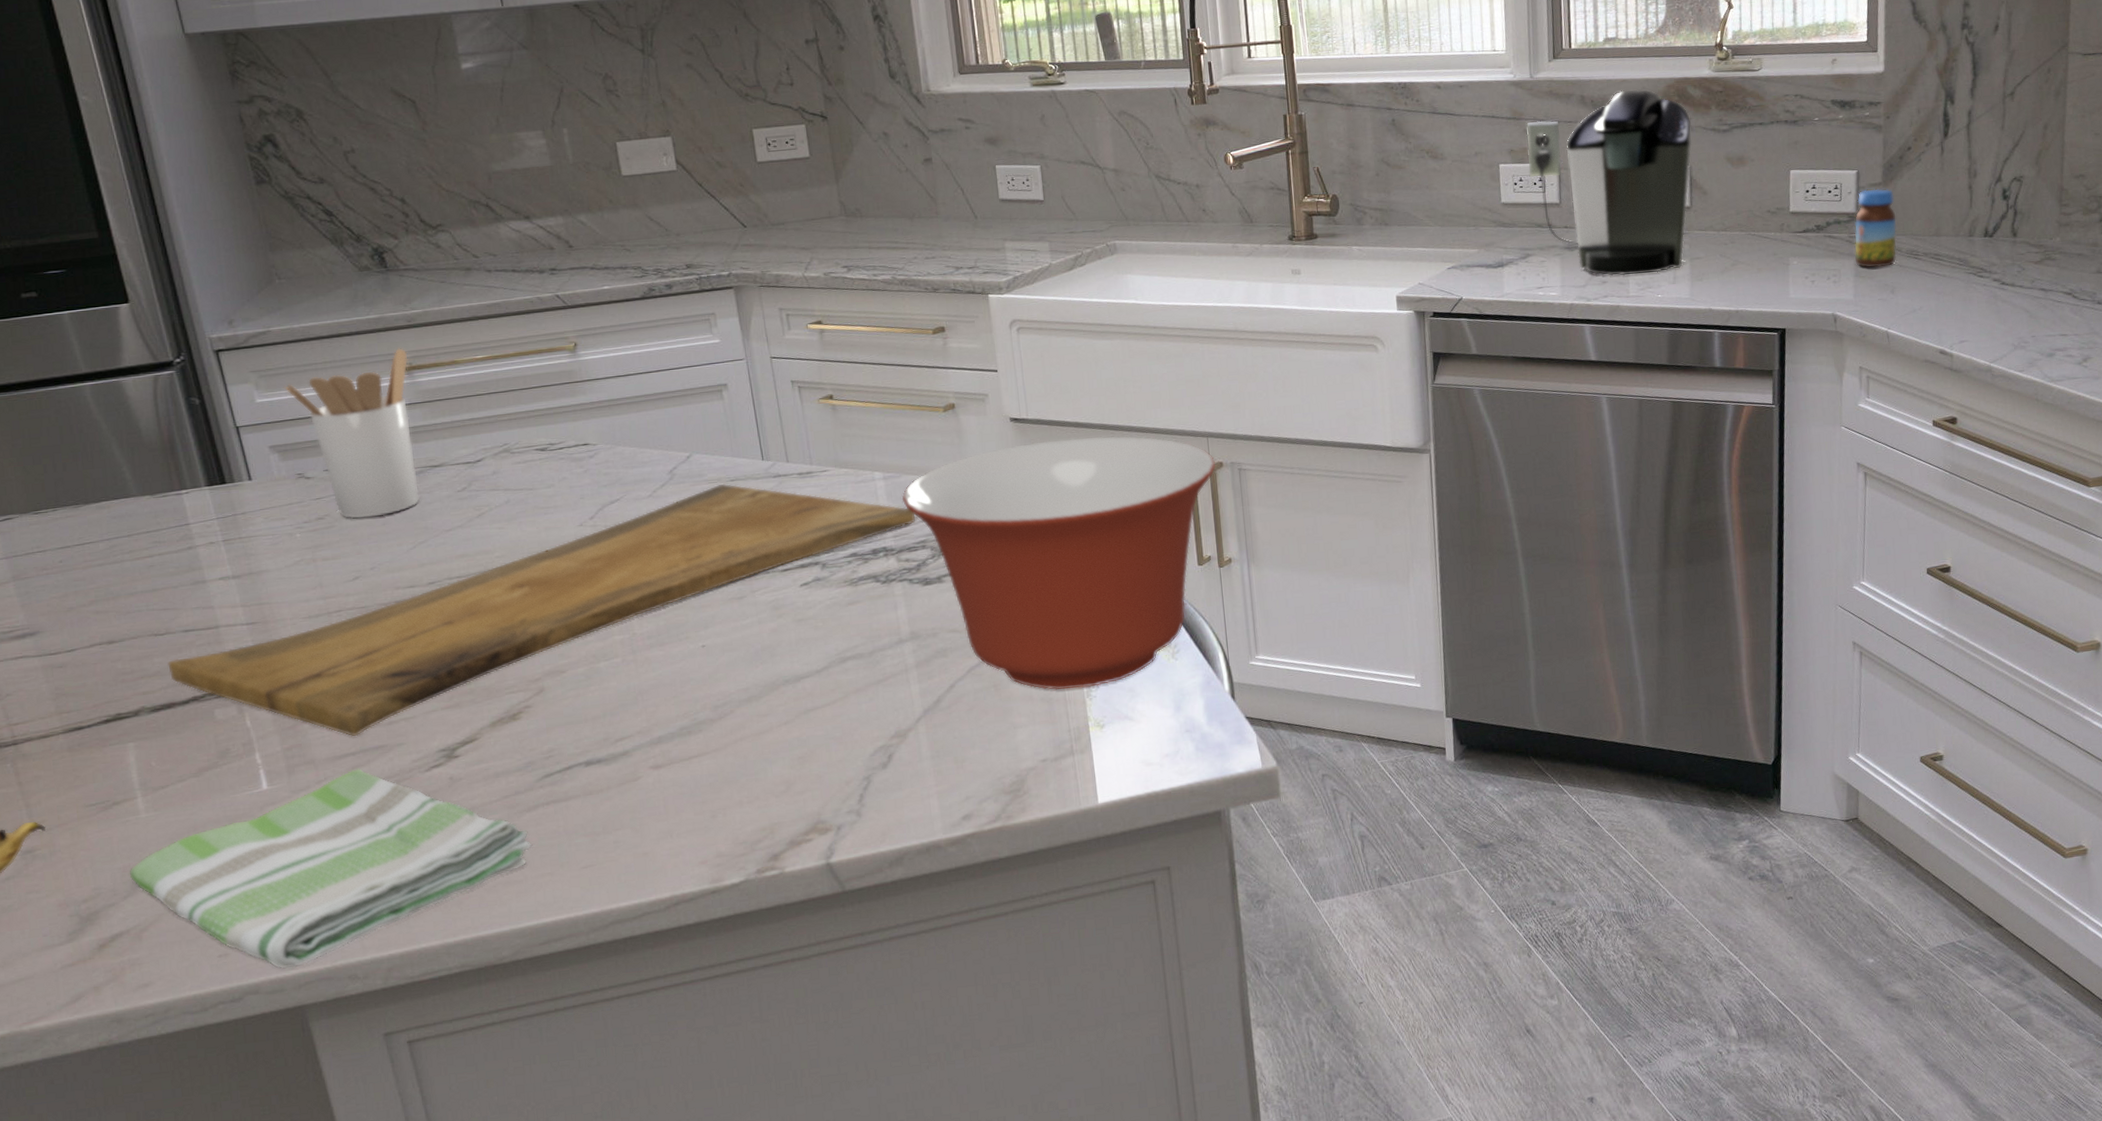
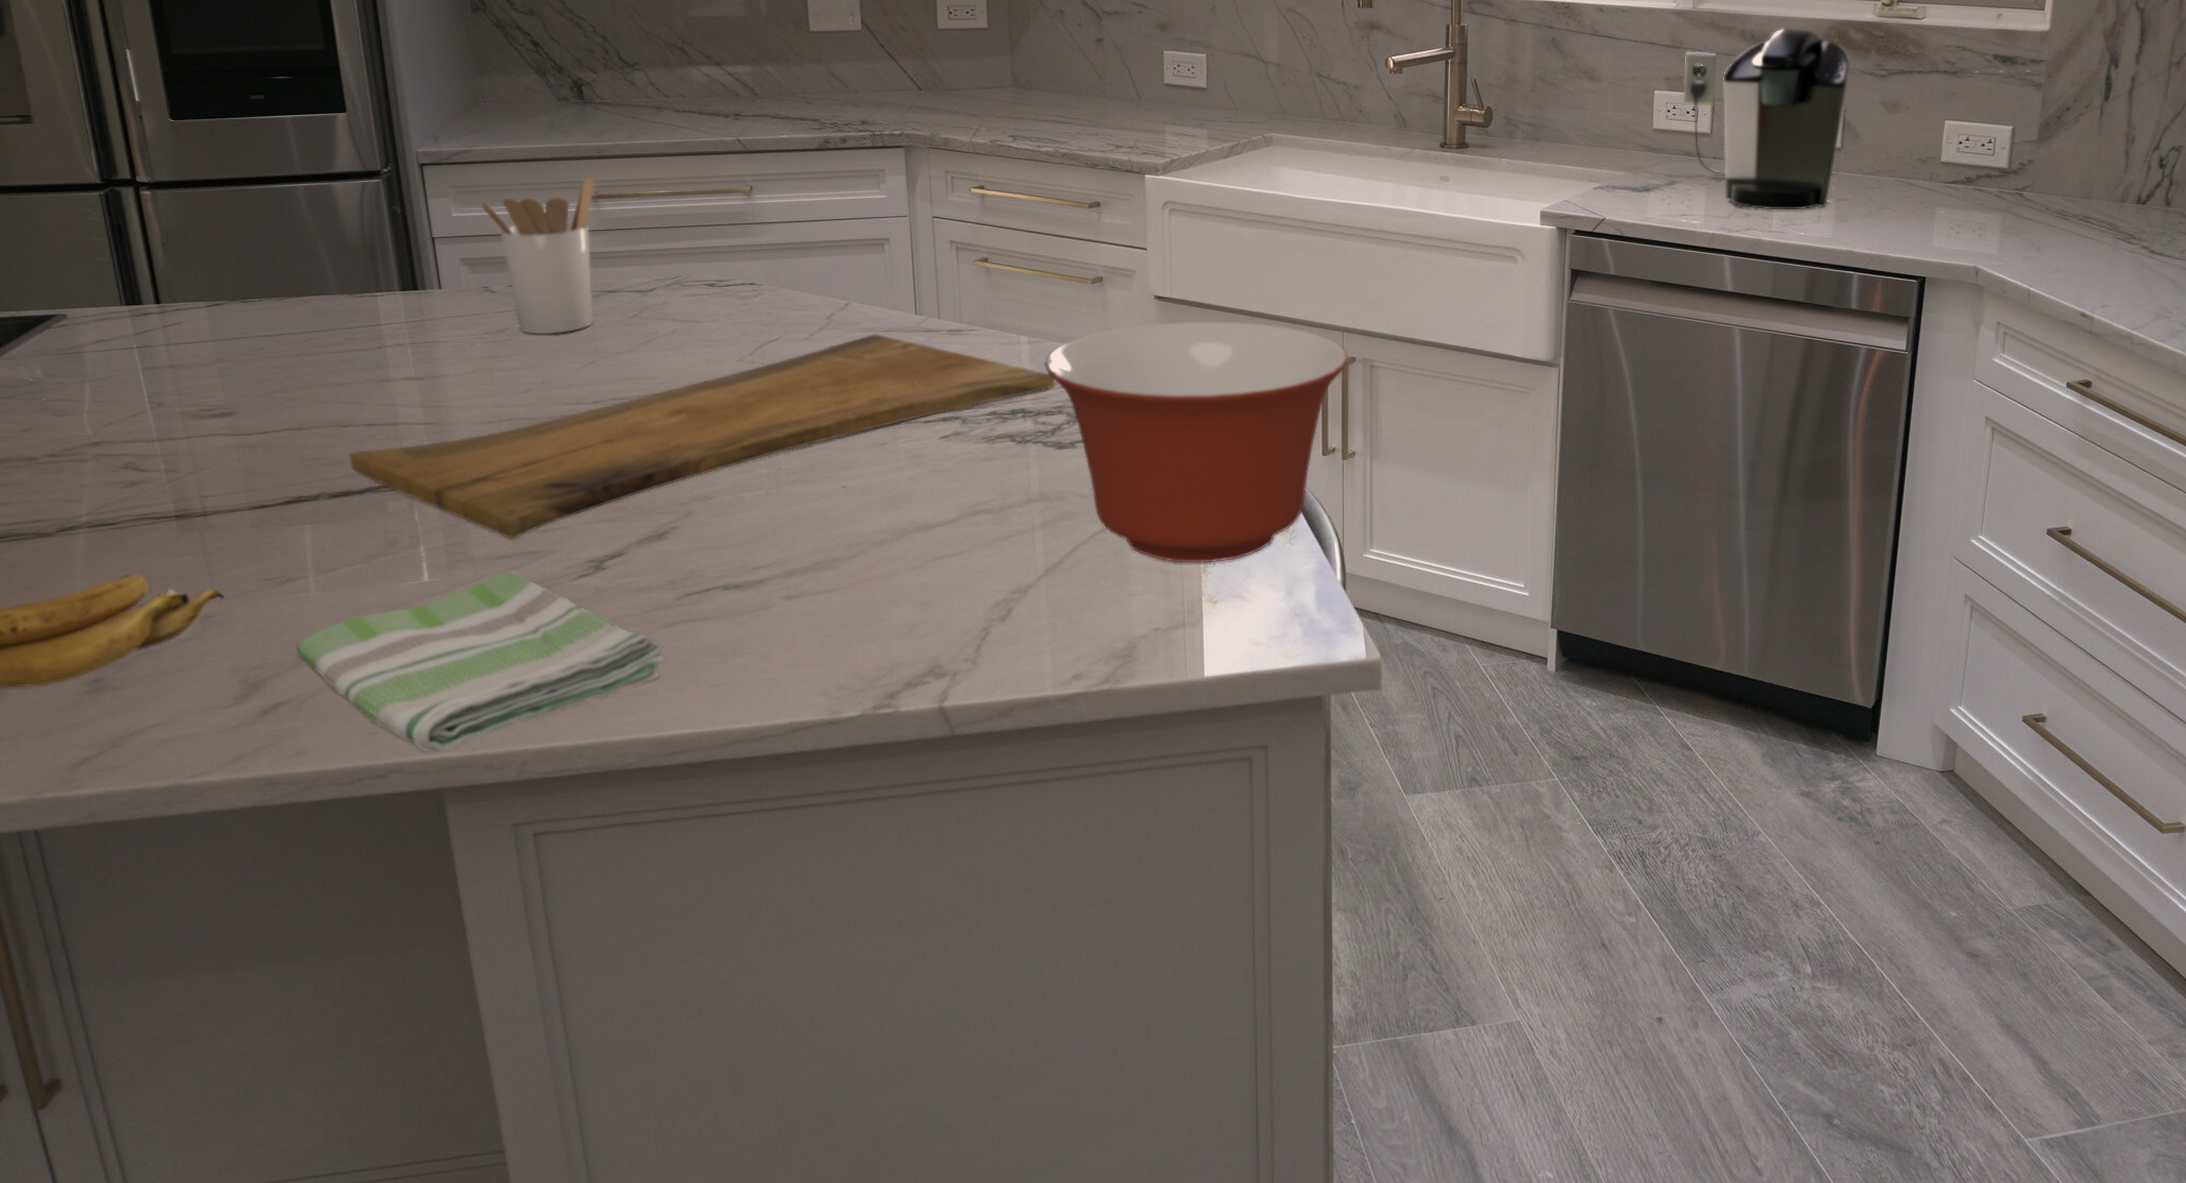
jar: present [1854,189,1897,268] -> none [2002,146,2048,224]

